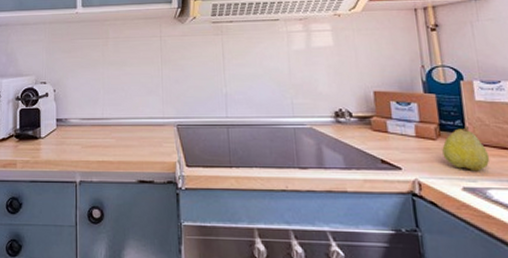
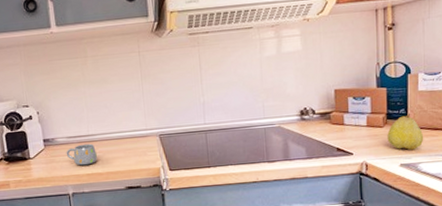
mug: none [78,127,109,151] -> present [66,143,97,166]

